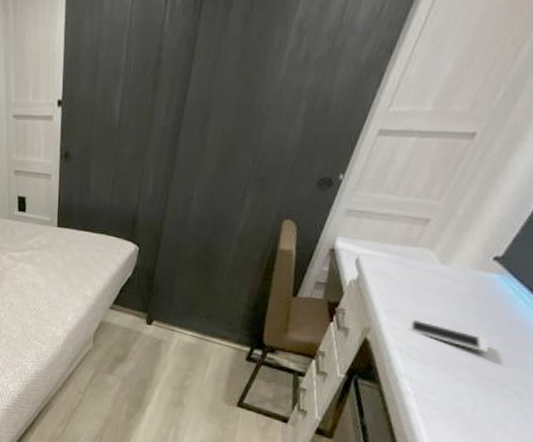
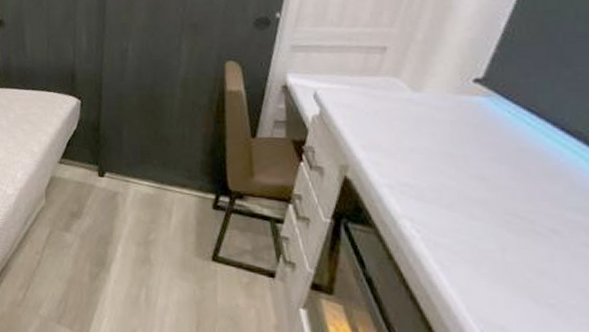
cell phone: present [403,319,489,353] -> none [387,152,501,185]

